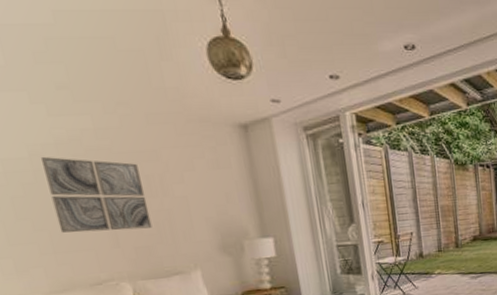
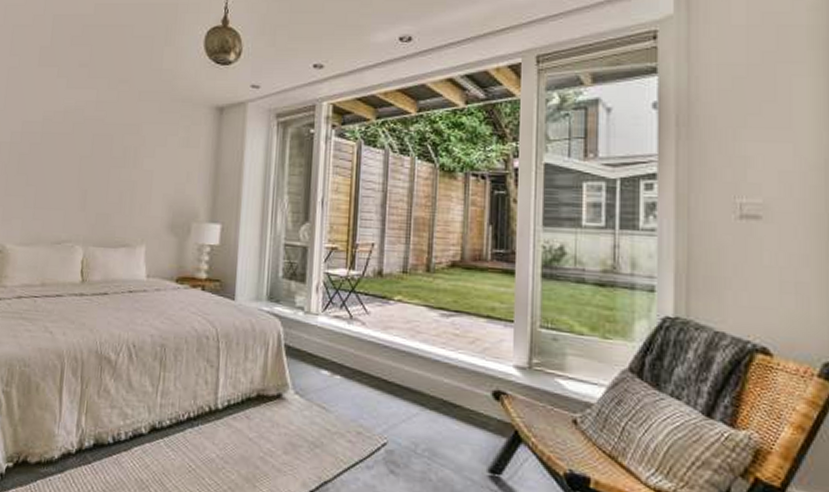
wall art: present [40,156,152,233] -> none [44,121,120,197]

